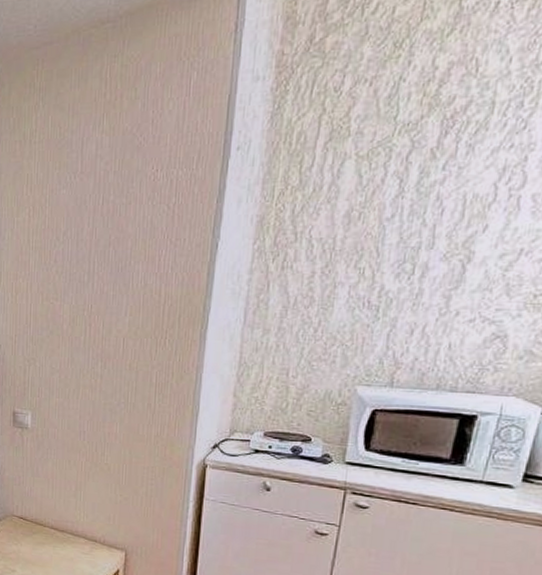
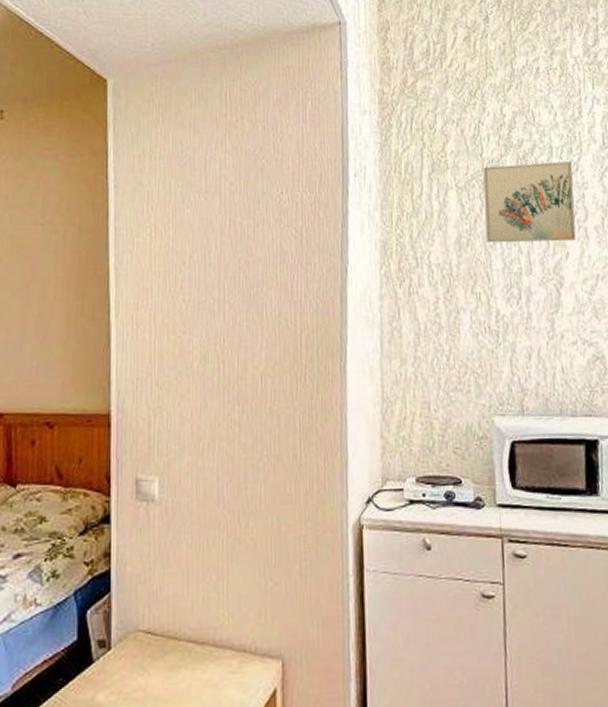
wall art: none [382,119,520,216] -> present [483,162,576,243]

